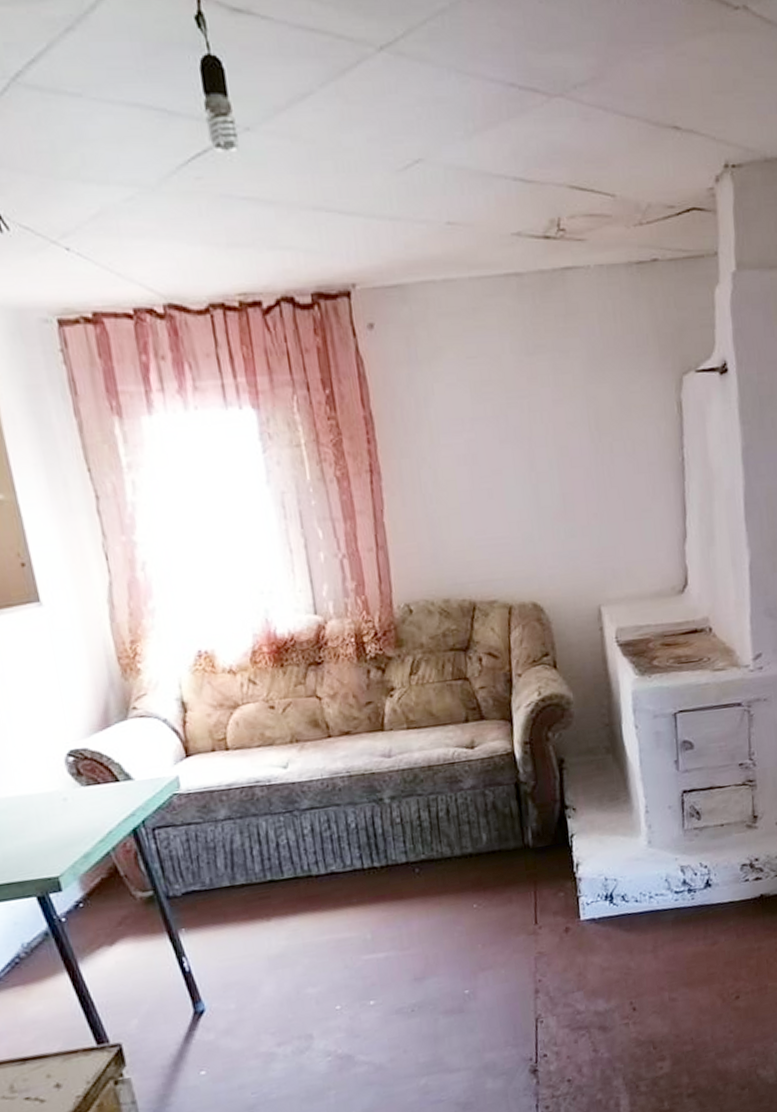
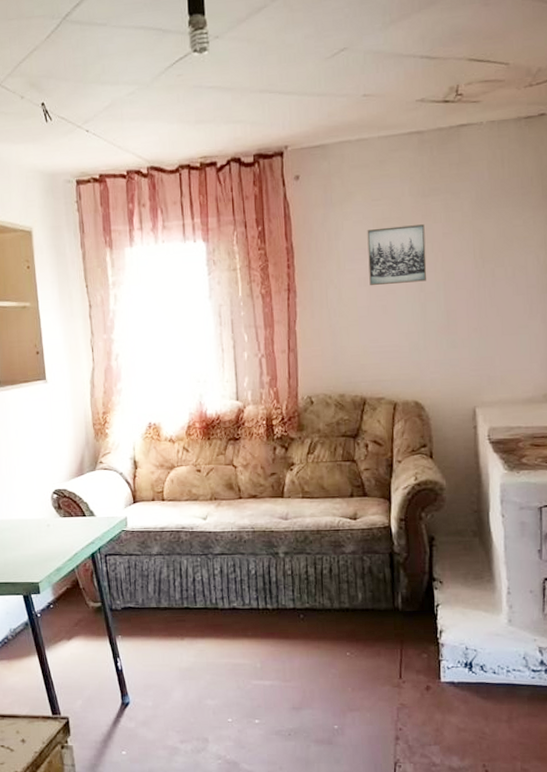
wall art: none [463,389,537,465] -> present [367,224,427,286]

